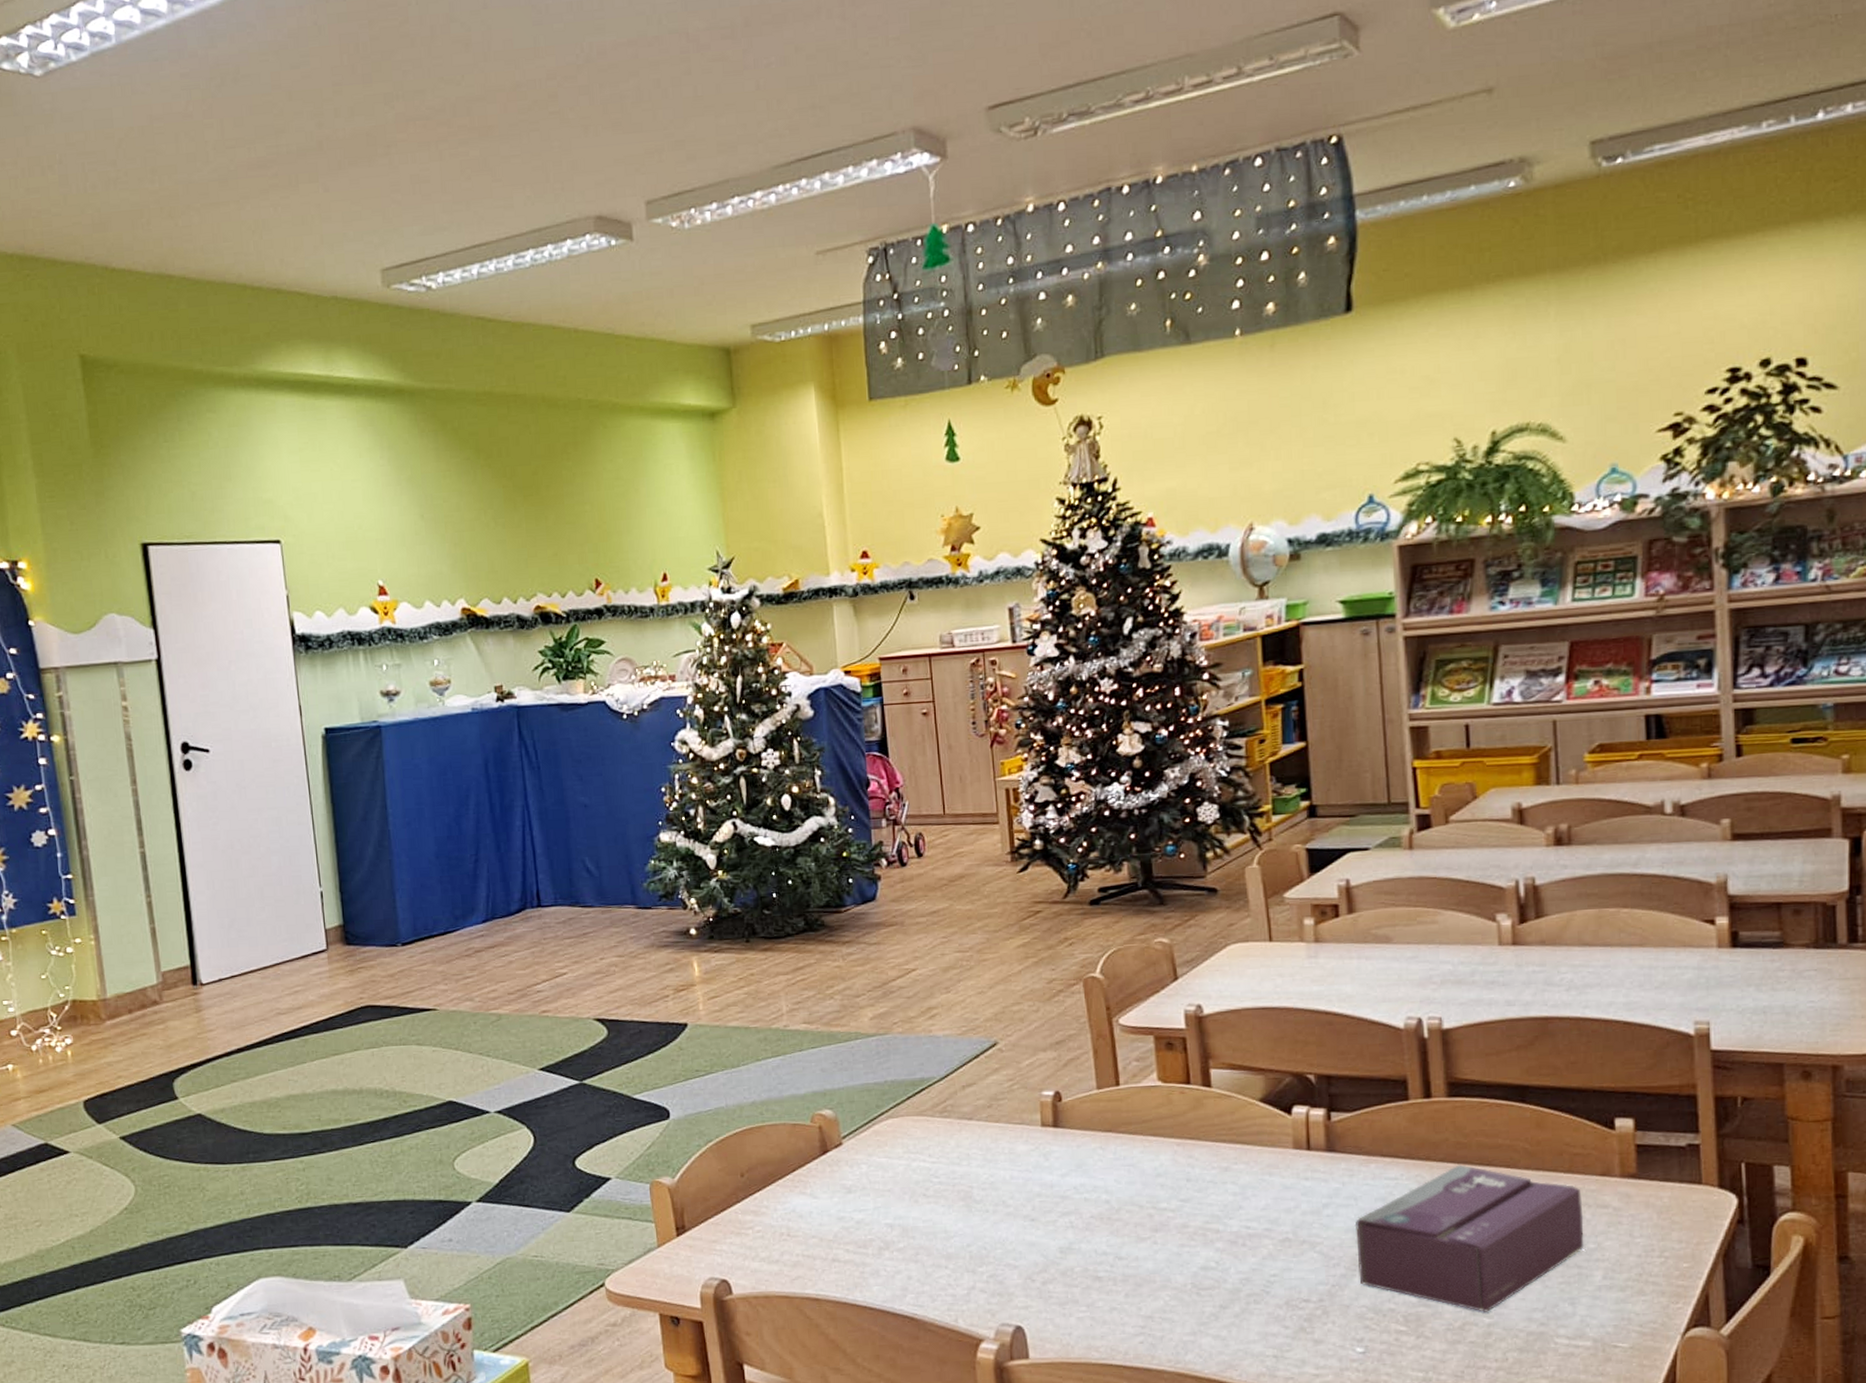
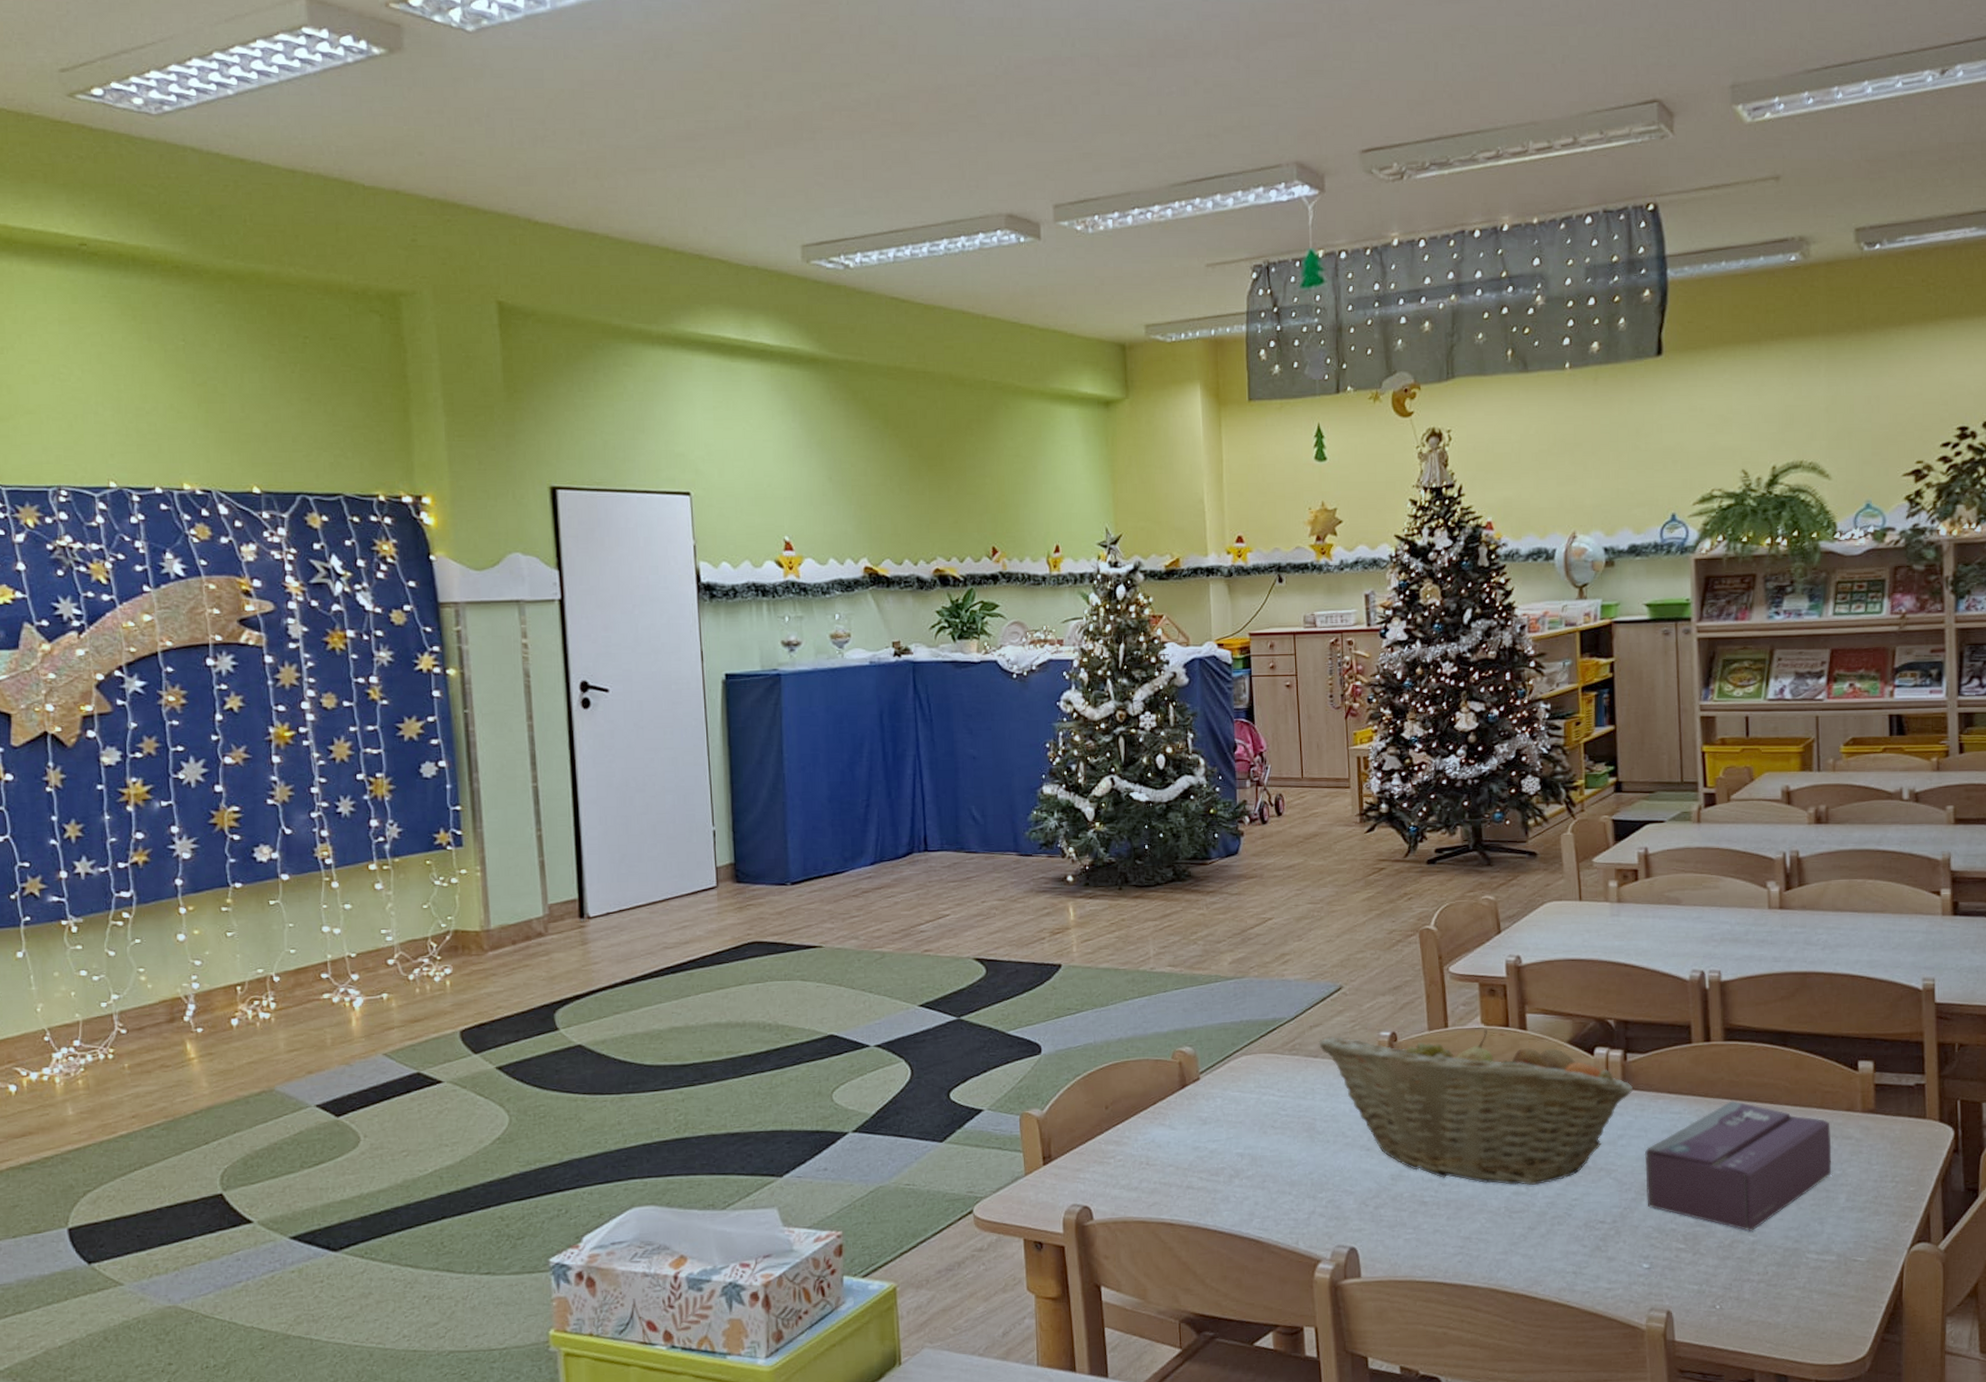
fruit basket: none [973,1086,1340,1259] -> present [1319,1029,1634,1185]

